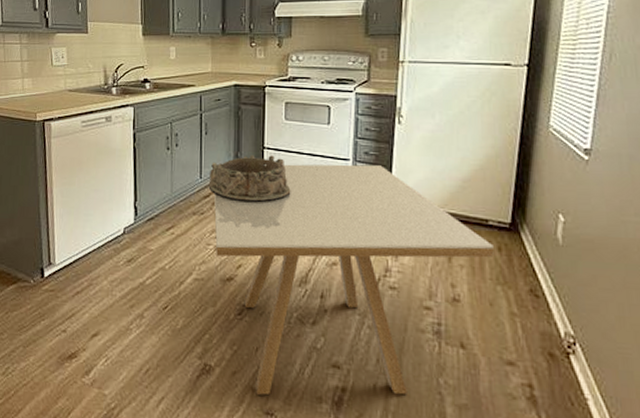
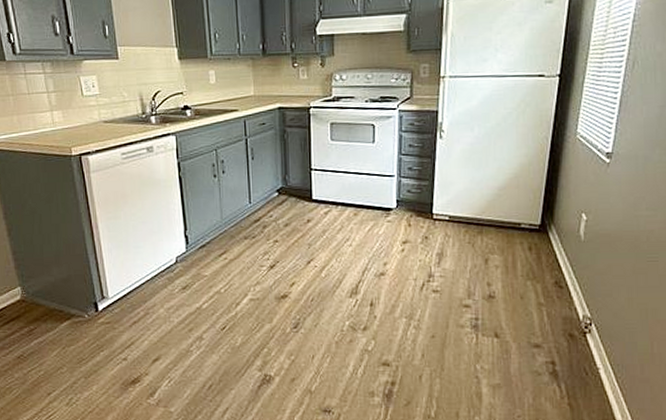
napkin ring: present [208,155,291,203] -> none [258,176,339,224]
dining table: present [214,164,494,395] -> none [265,179,525,396]

